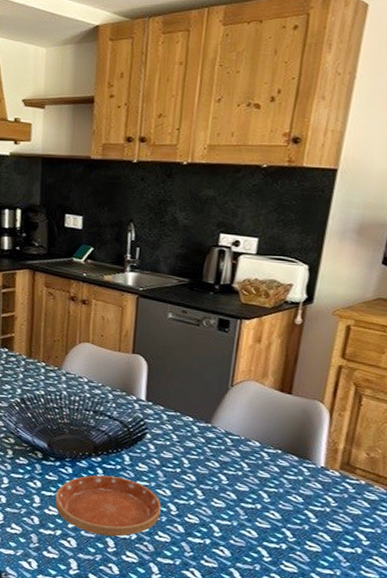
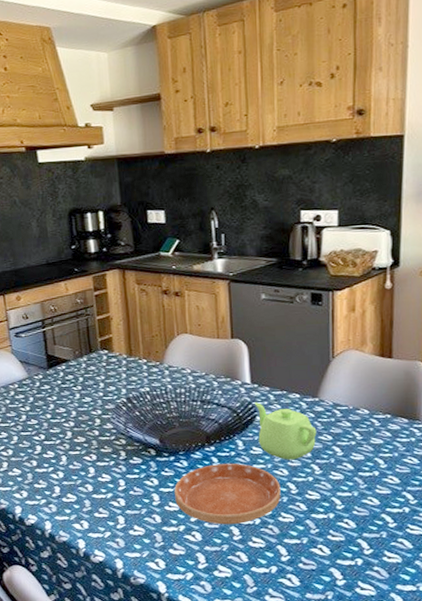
teapot: none [145,420,205,482] -> present [254,402,317,460]

